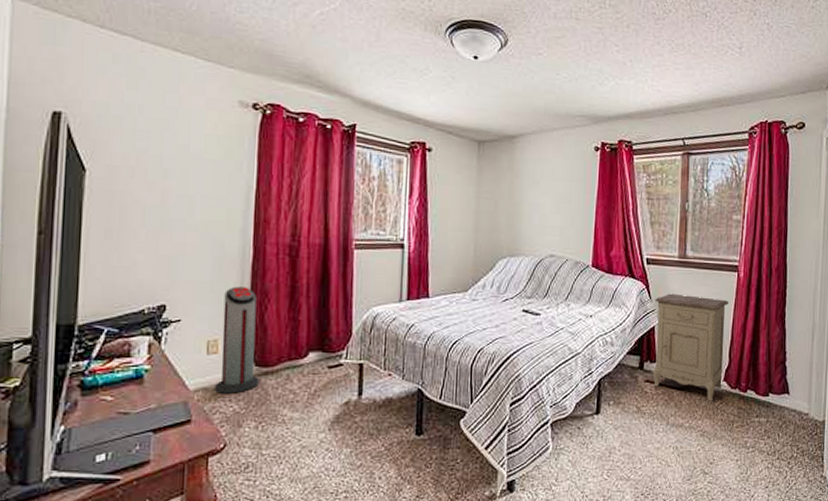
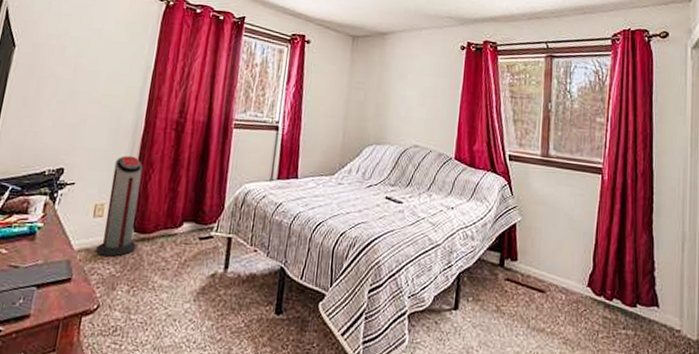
nightstand: present [652,293,729,401] -> none [513,191,592,307]

